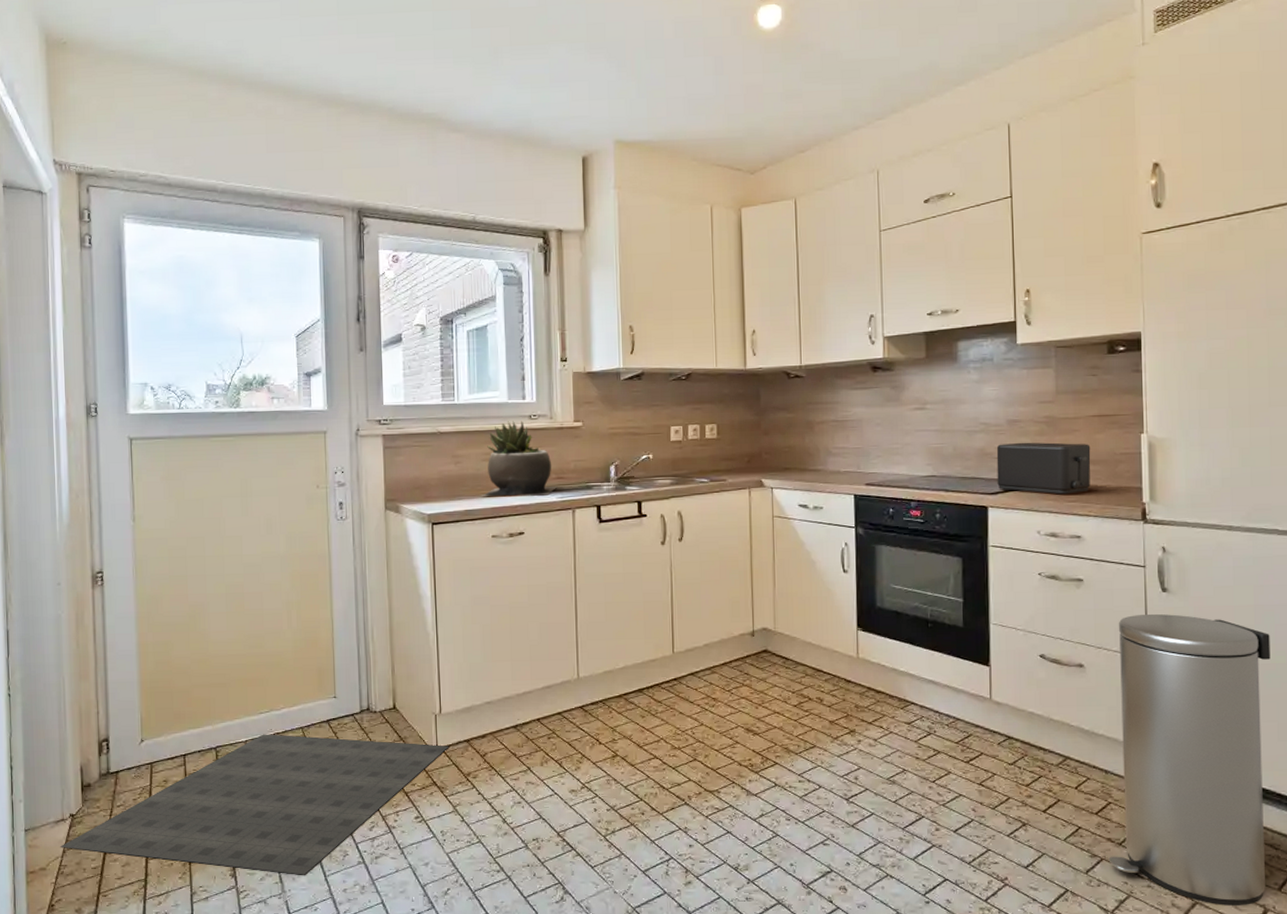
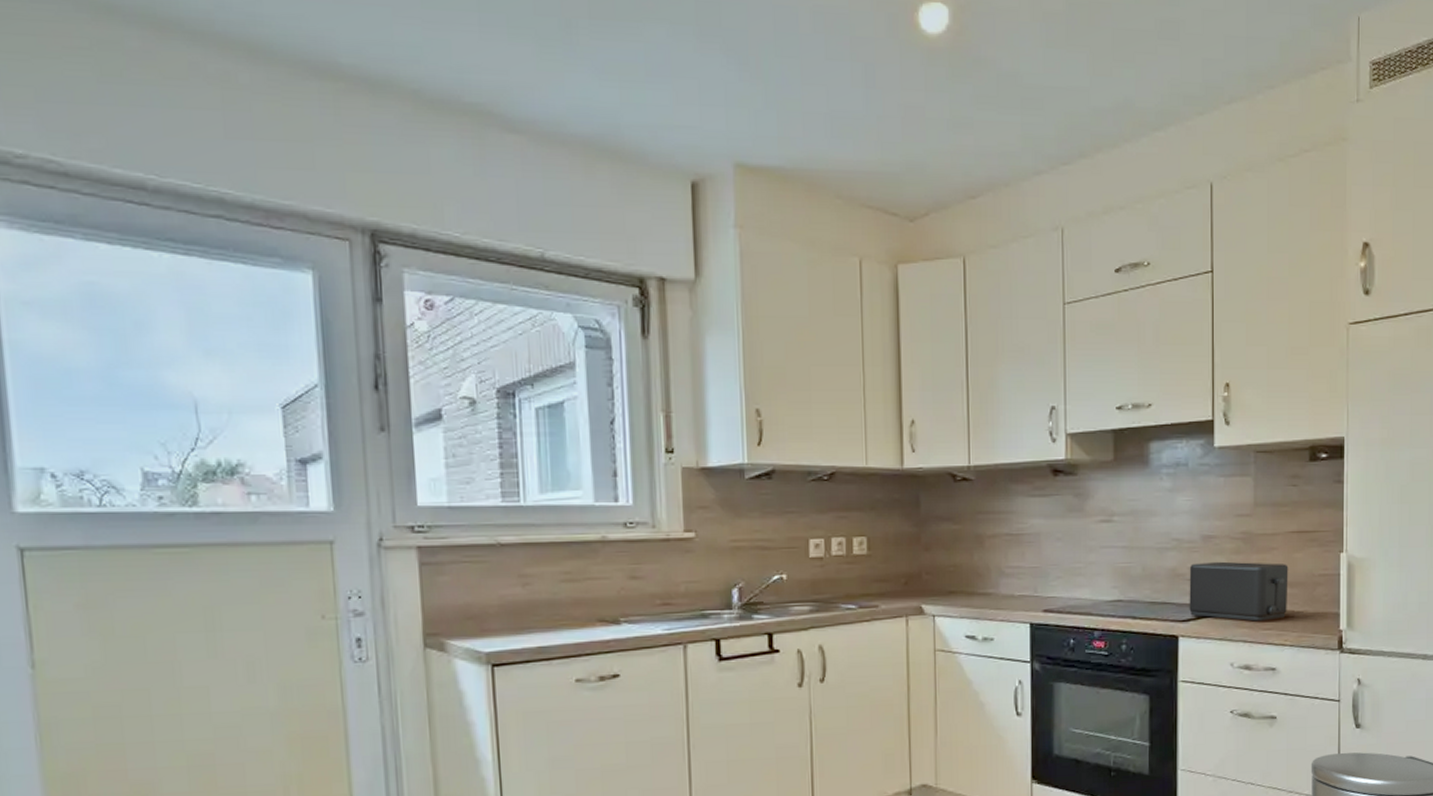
succulent plant: present [482,421,557,497] -> none [560,529,662,630]

